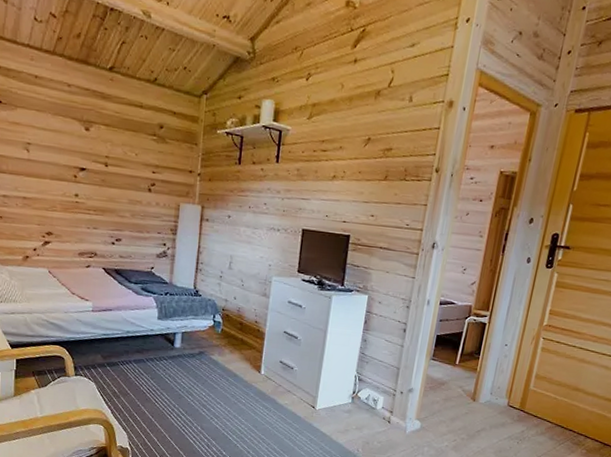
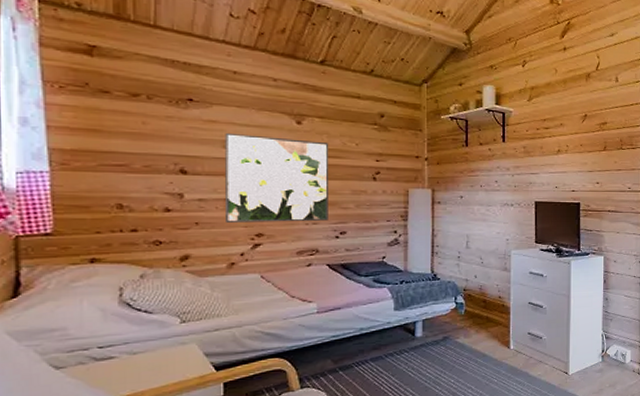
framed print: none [23,135,112,227] -> present [225,132,329,222]

